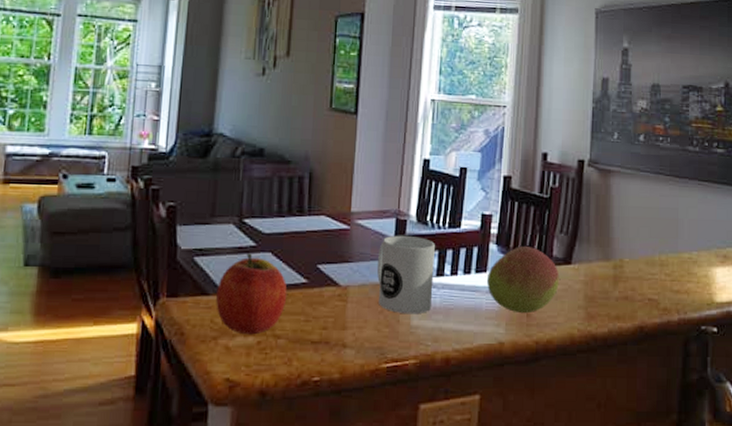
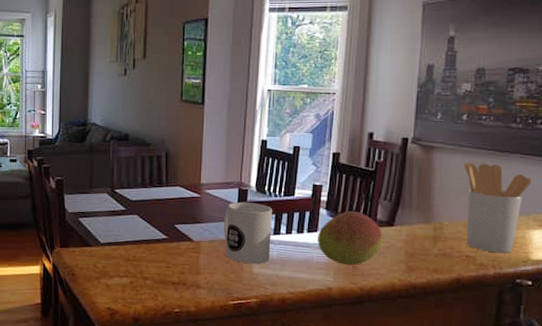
apple: present [216,253,288,335] -> none [97,215,152,277]
utensil holder: none [642,188,711,295] -> present [463,162,532,253]

